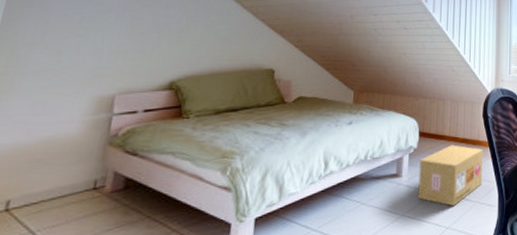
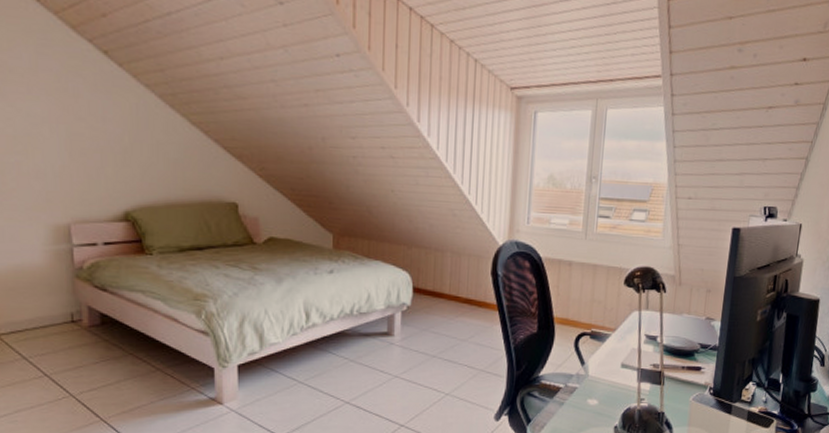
cardboard box: present [418,145,484,207] -> none [413,305,491,373]

